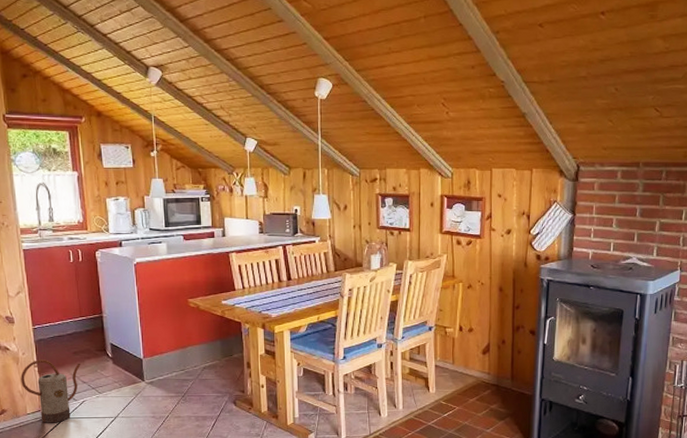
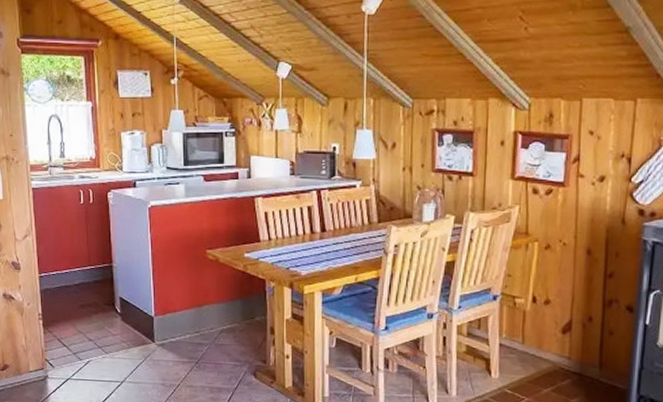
watering can: present [20,360,81,423] -> none [25,311,88,384]

